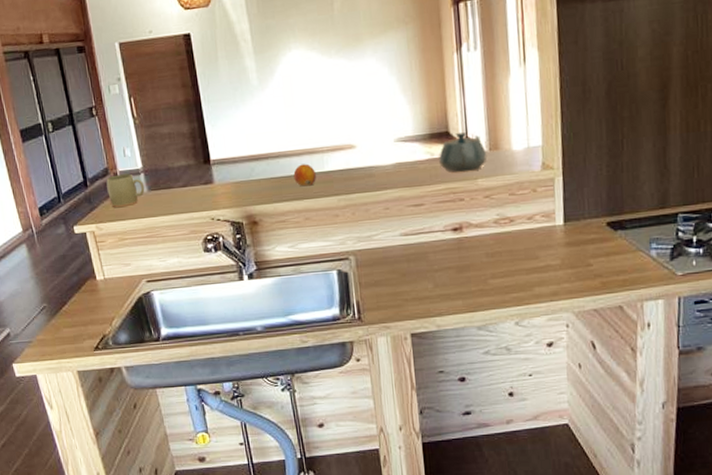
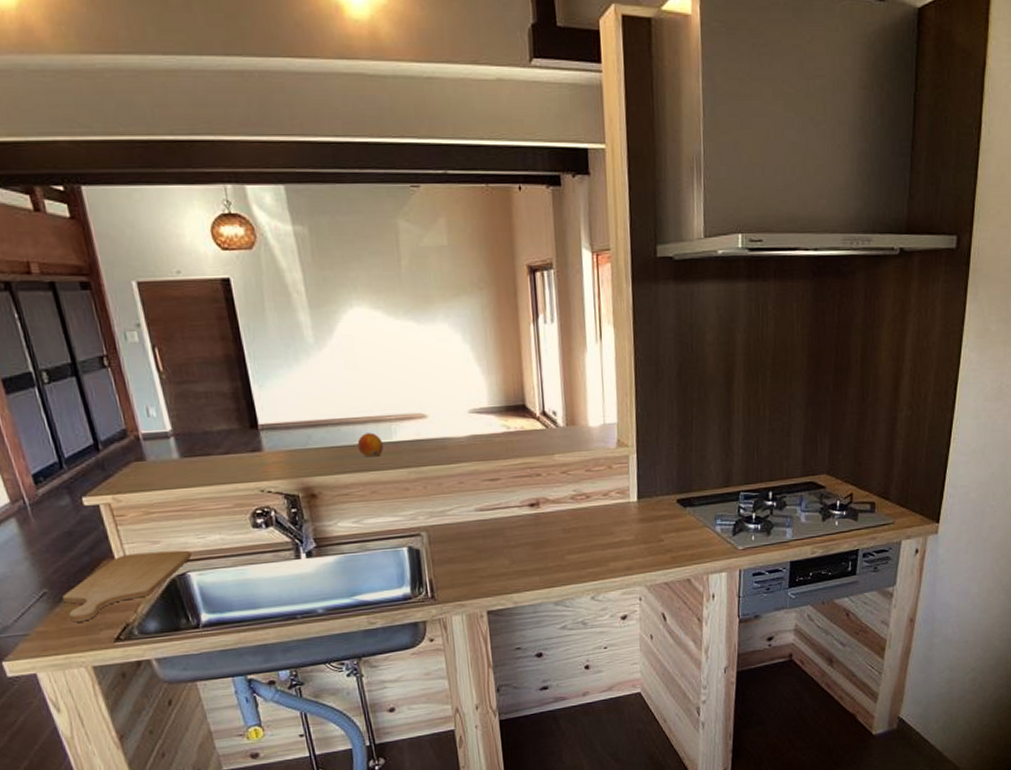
chopping board: none [57,271,155,333] -> present [63,550,192,622]
mug: present [106,173,145,207] -> none [124,437,176,476]
teapot: present [439,132,488,174] -> none [515,406,564,448]

